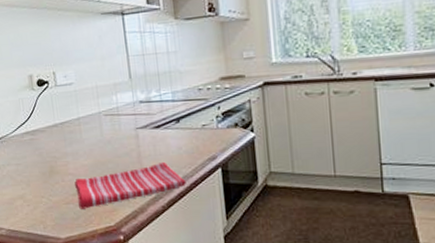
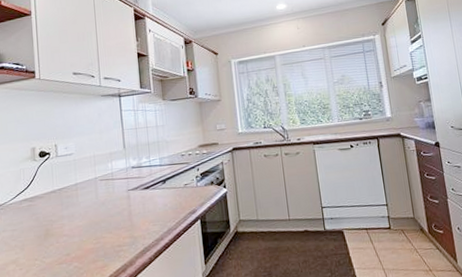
dish towel: present [75,161,186,209] -> none [69,217,171,268]

